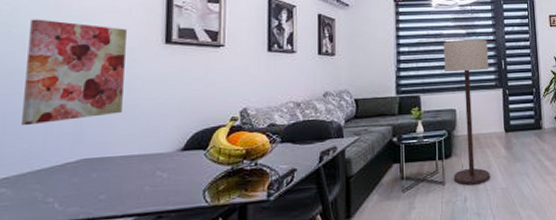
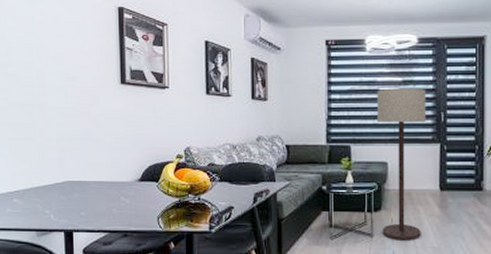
wall art: present [22,19,127,126] -> none [20,59,92,150]

